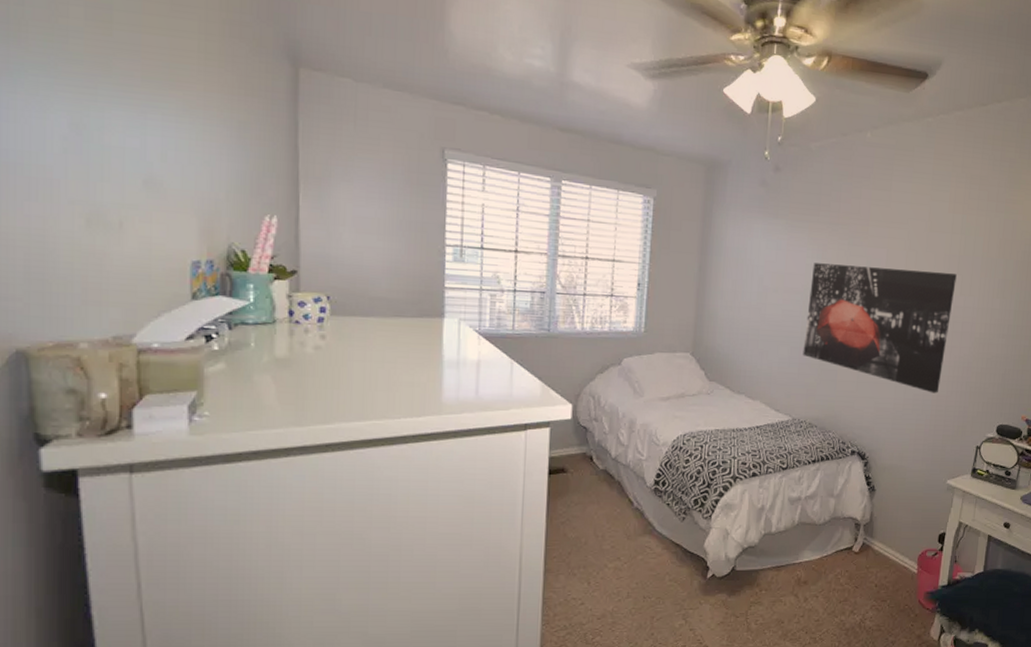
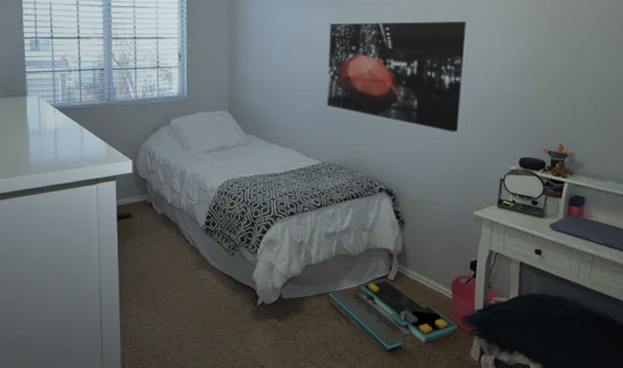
storage bin: none [787,551,920,631] -> present [329,279,457,352]

